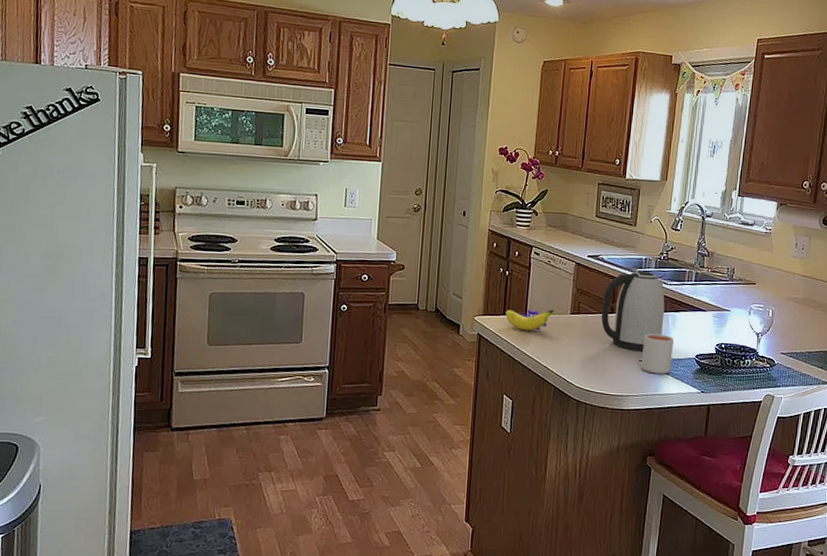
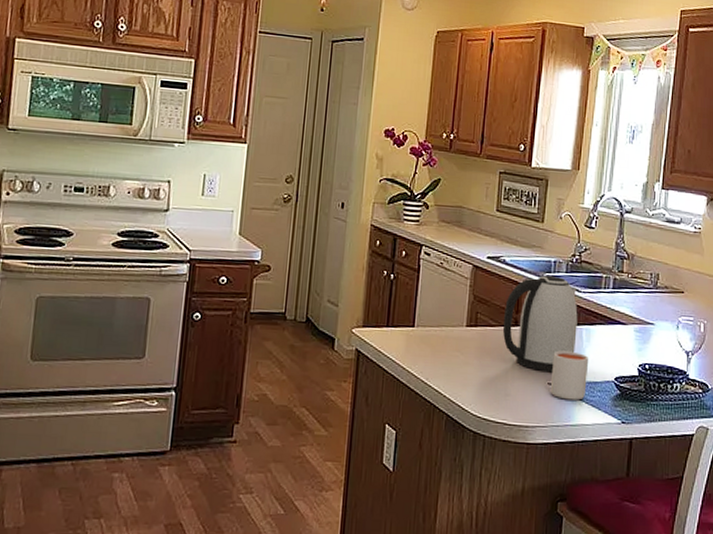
banana: present [505,310,554,331] -> none [389,320,447,347]

